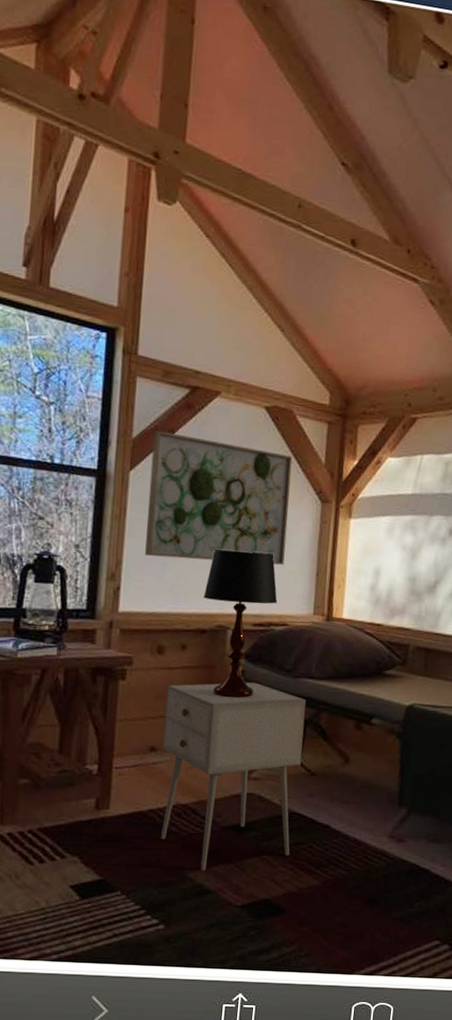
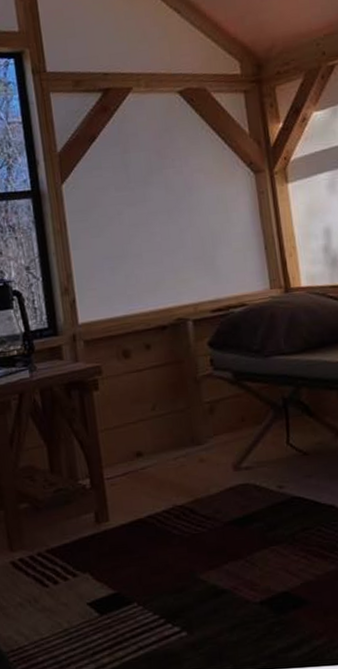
wall art: present [145,430,293,565] -> none [76,133,230,263]
nightstand: present [160,682,306,871] -> none [140,369,299,571]
table lamp: present [203,549,278,698] -> none [156,236,231,390]

